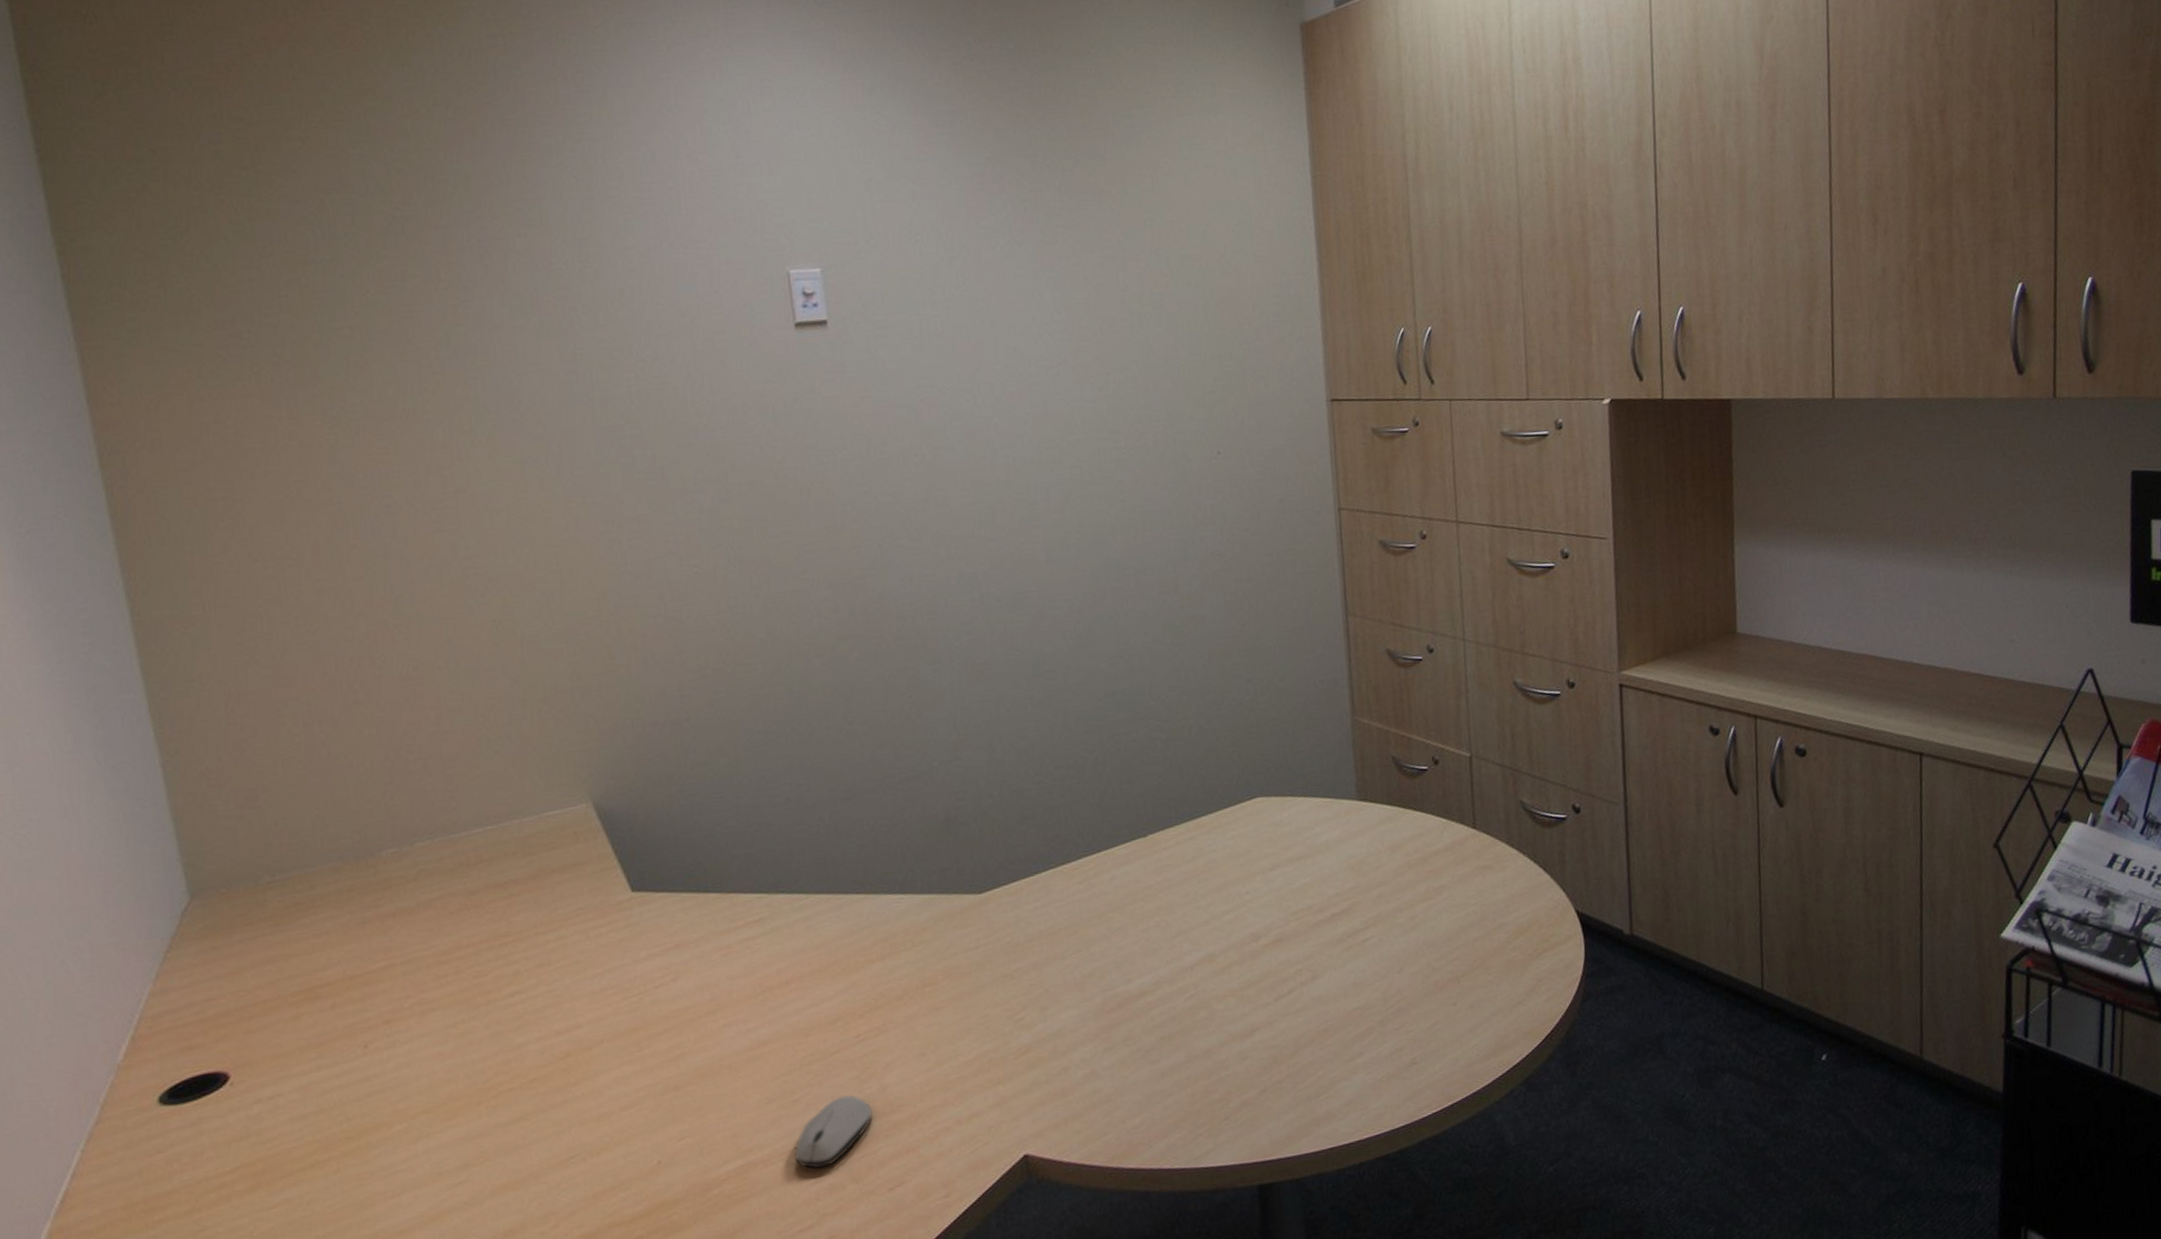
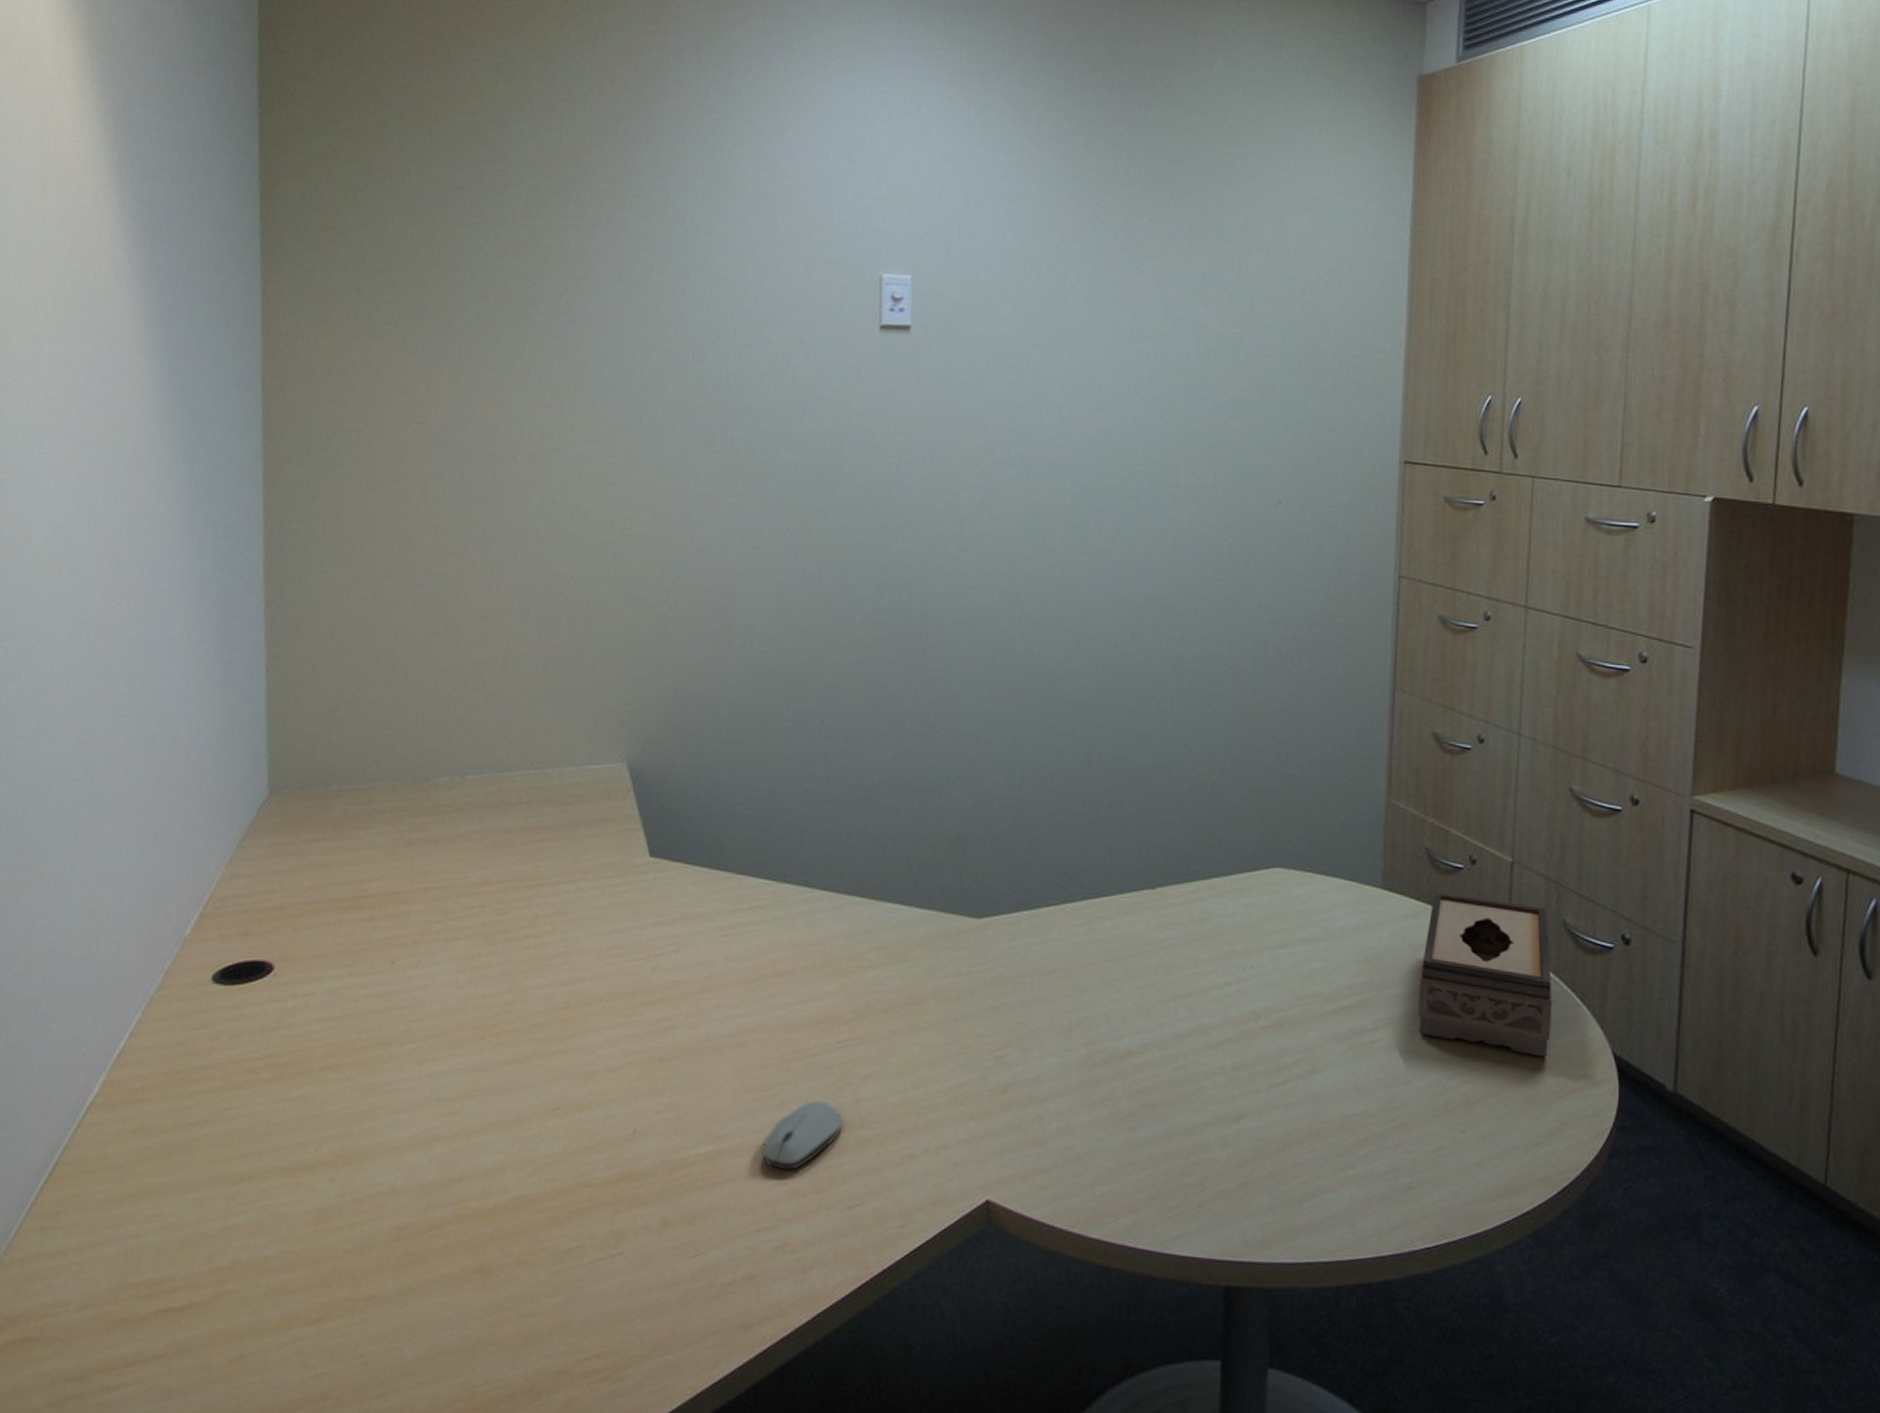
tissue box: none [1400,792,1521,926] -> present [1417,891,1553,1057]

